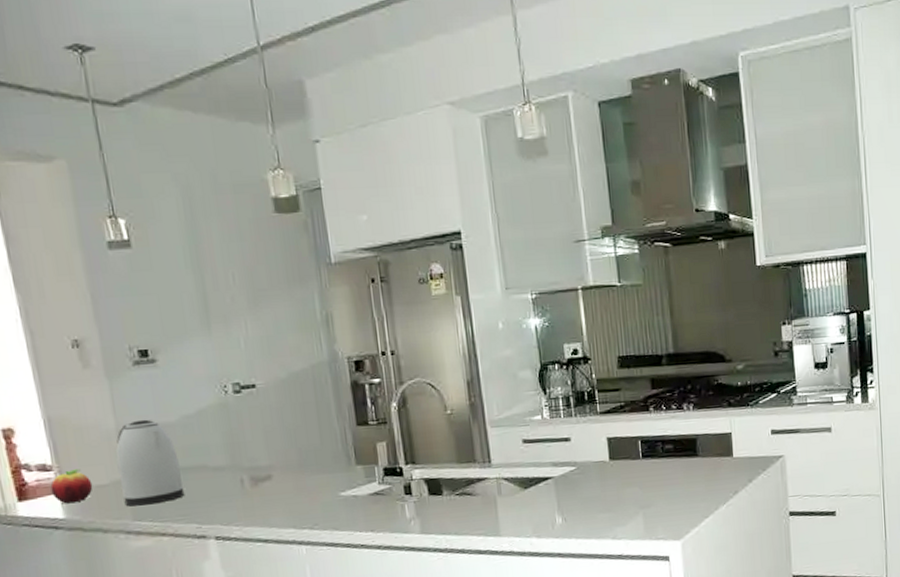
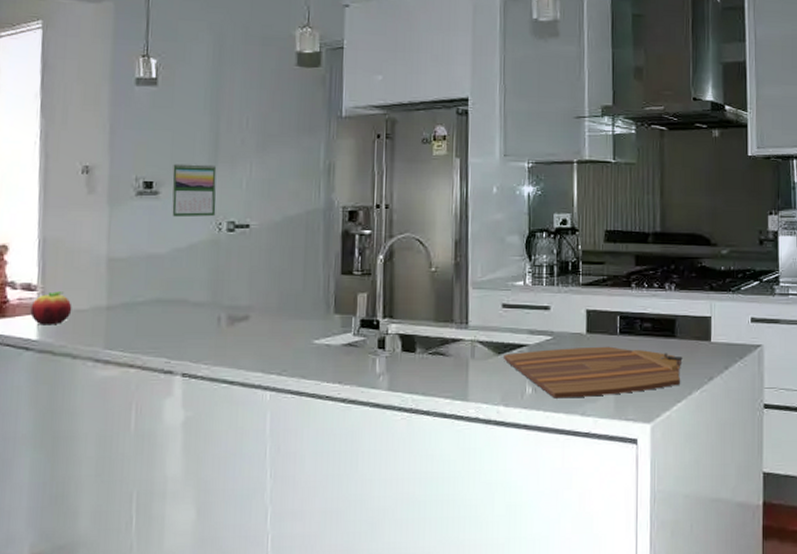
kettle: present [116,419,185,507] -> none [99,248,161,334]
calendar: none [165,326,219,384] -> present [171,163,217,218]
cutting board: none [530,471,707,526] -> present [504,346,683,399]

